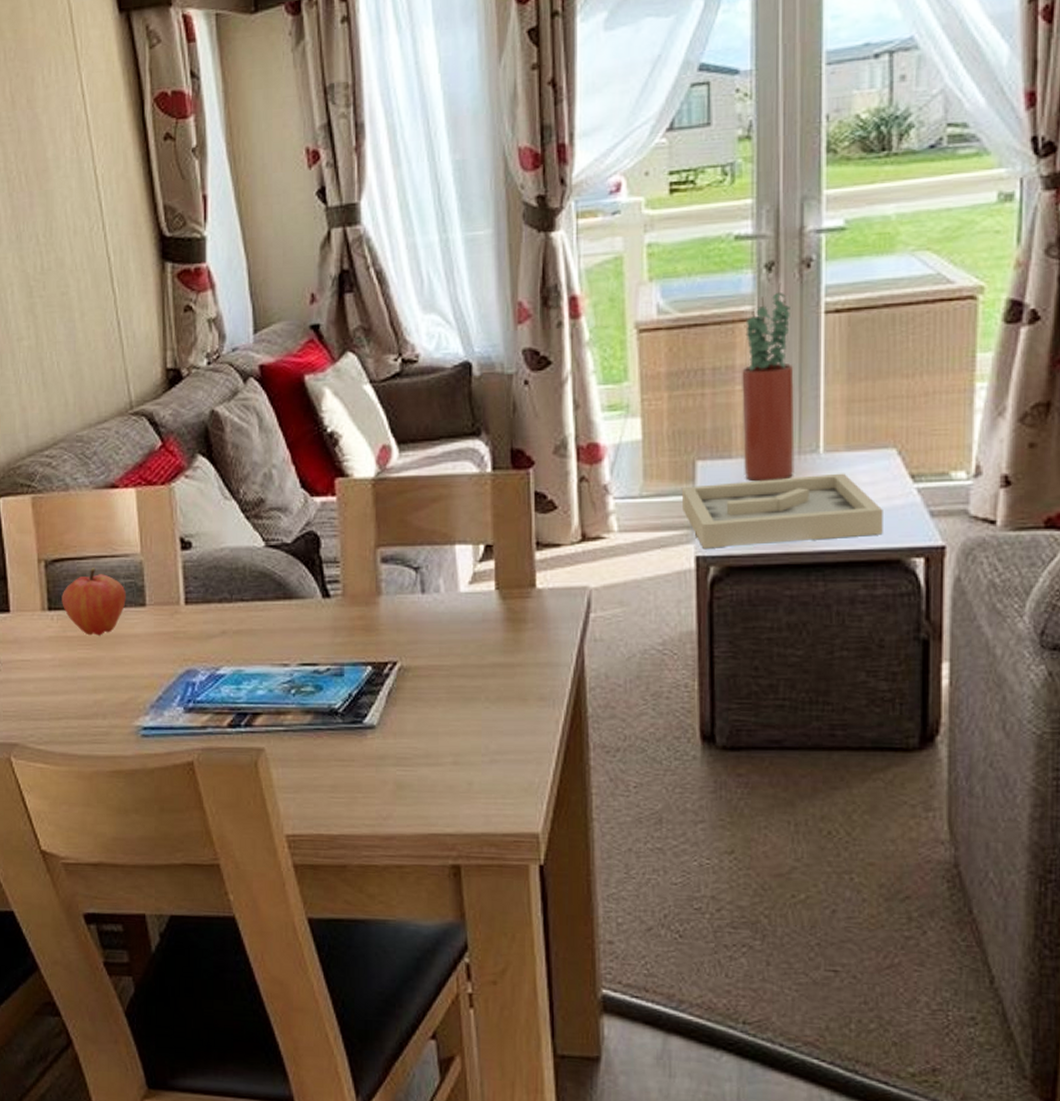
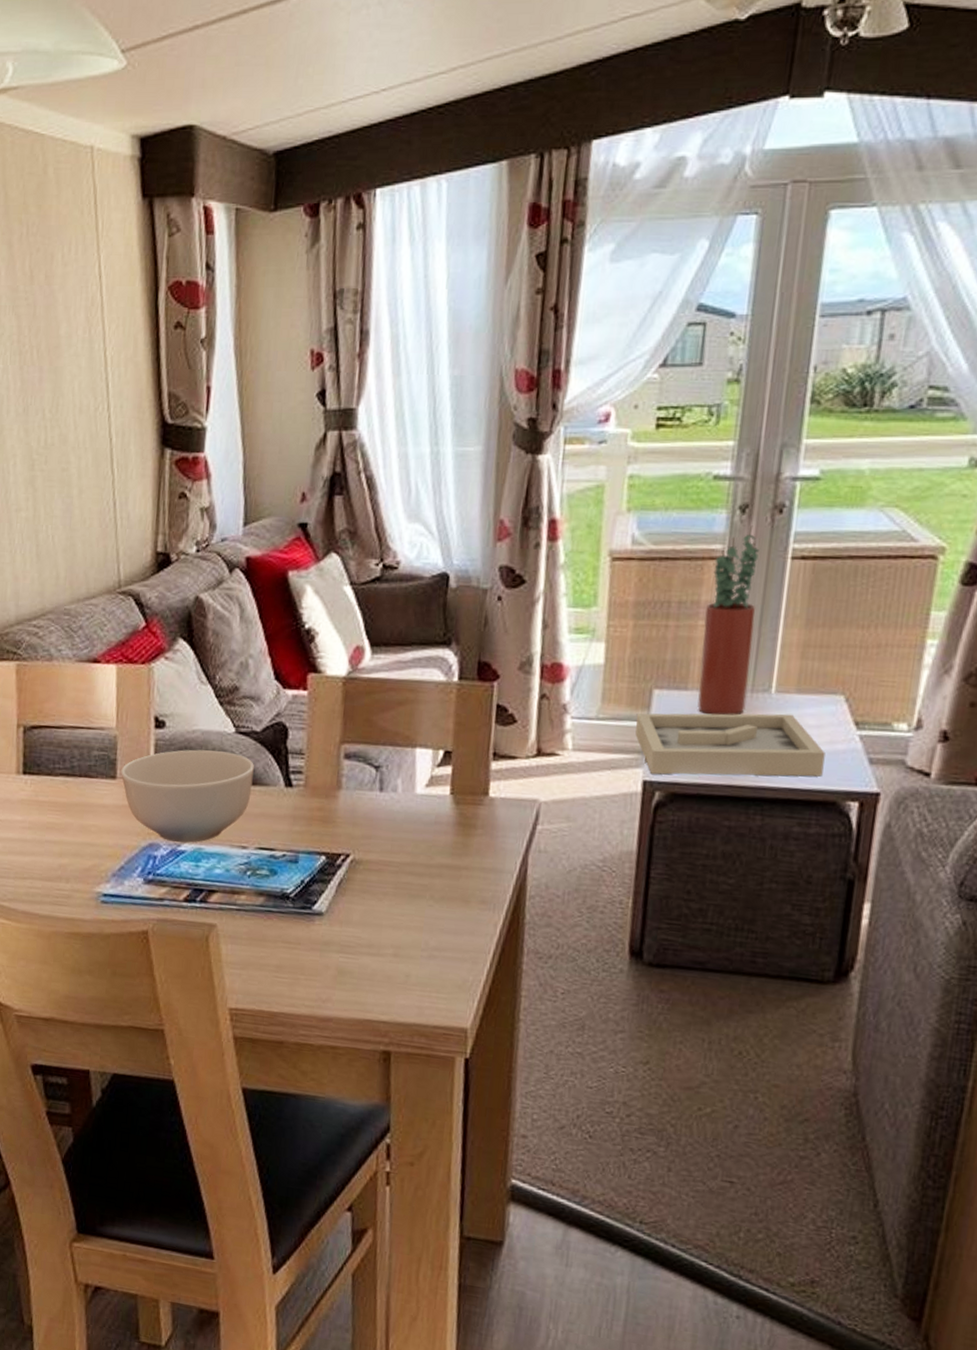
fruit: present [62,568,126,636] -> none [36,737,99,803]
bowl: none [150,567,288,667] -> present [121,749,254,843]

